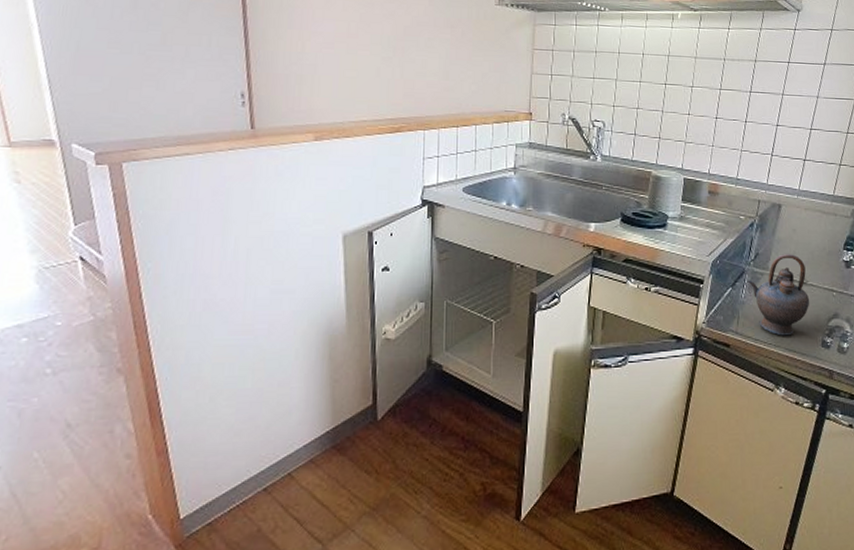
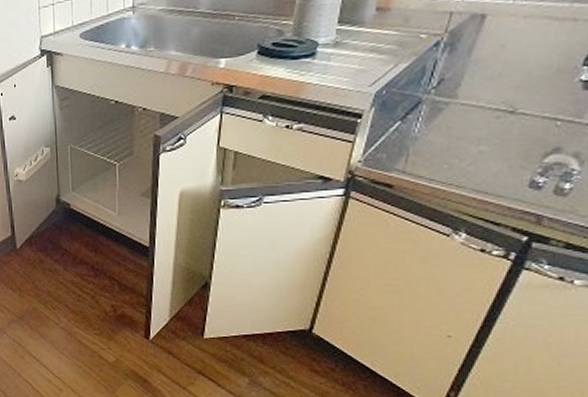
teapot: present [747,254,810,336] -> none [423,76,518,175]

